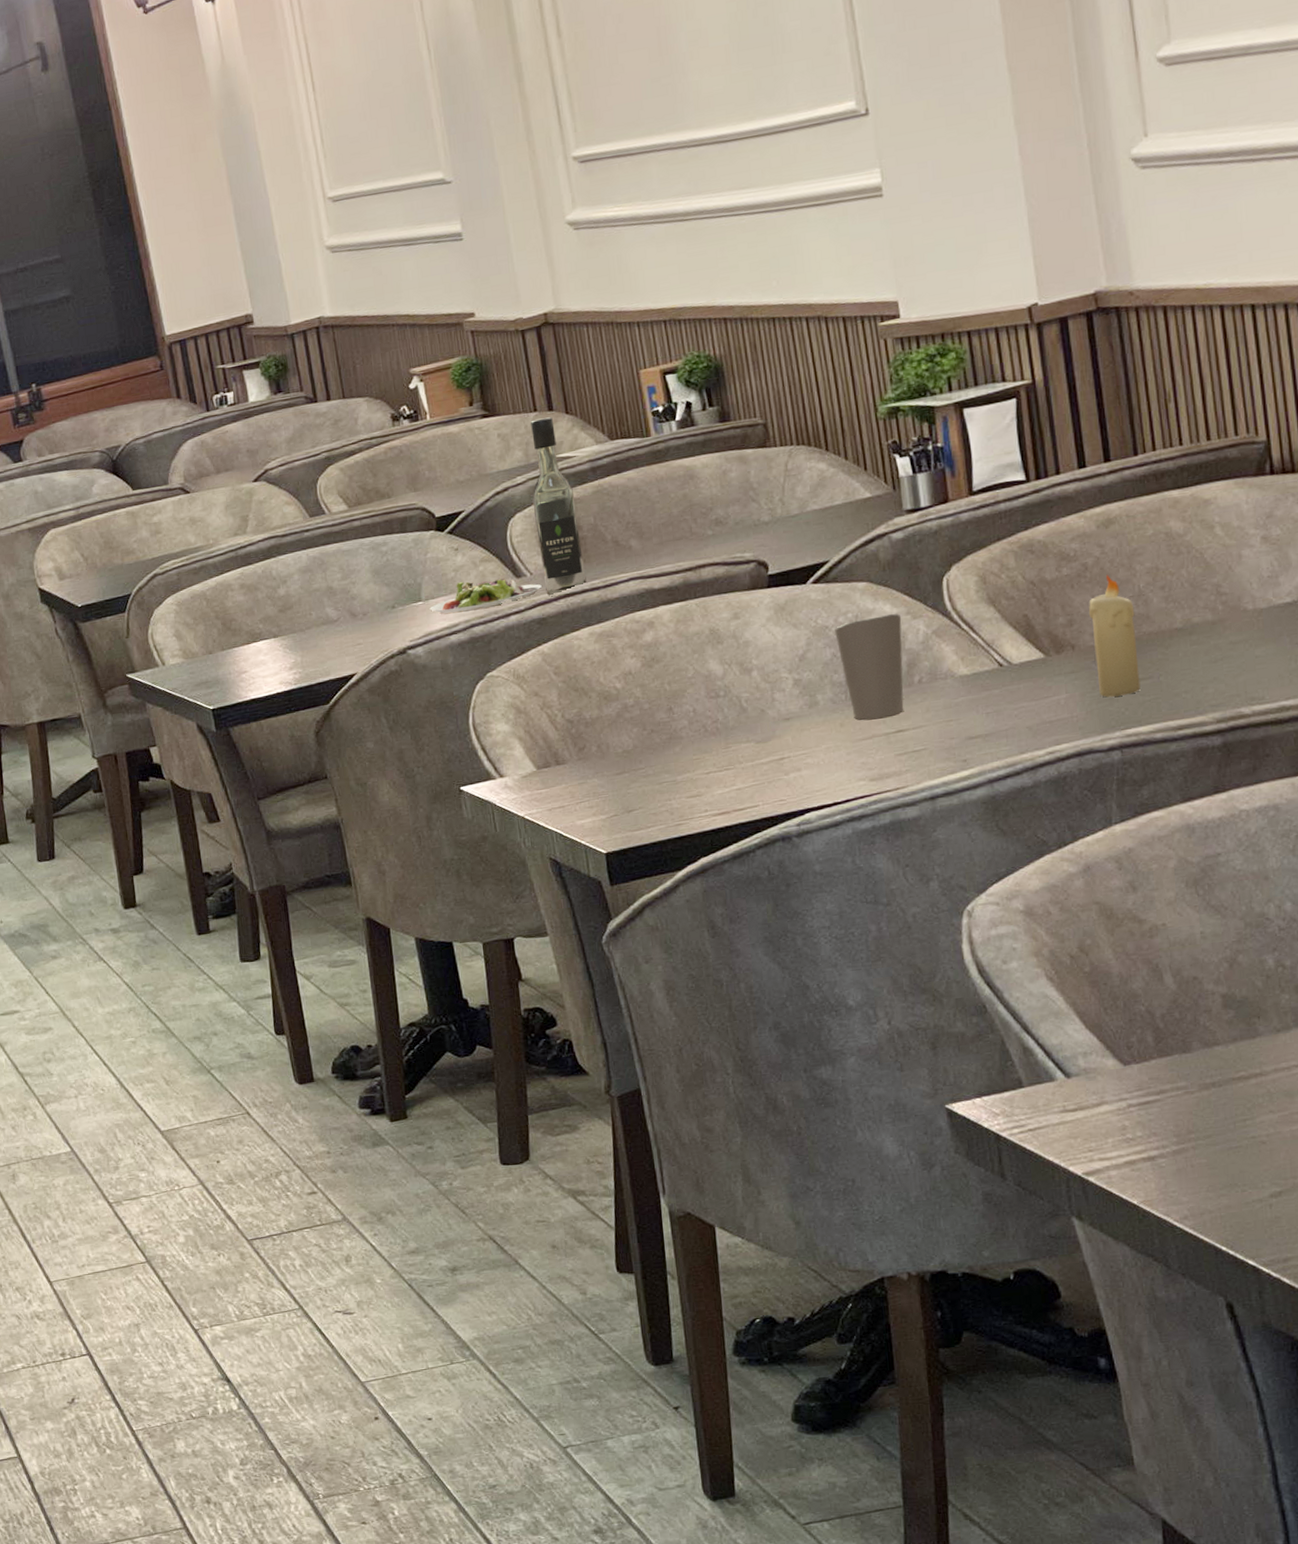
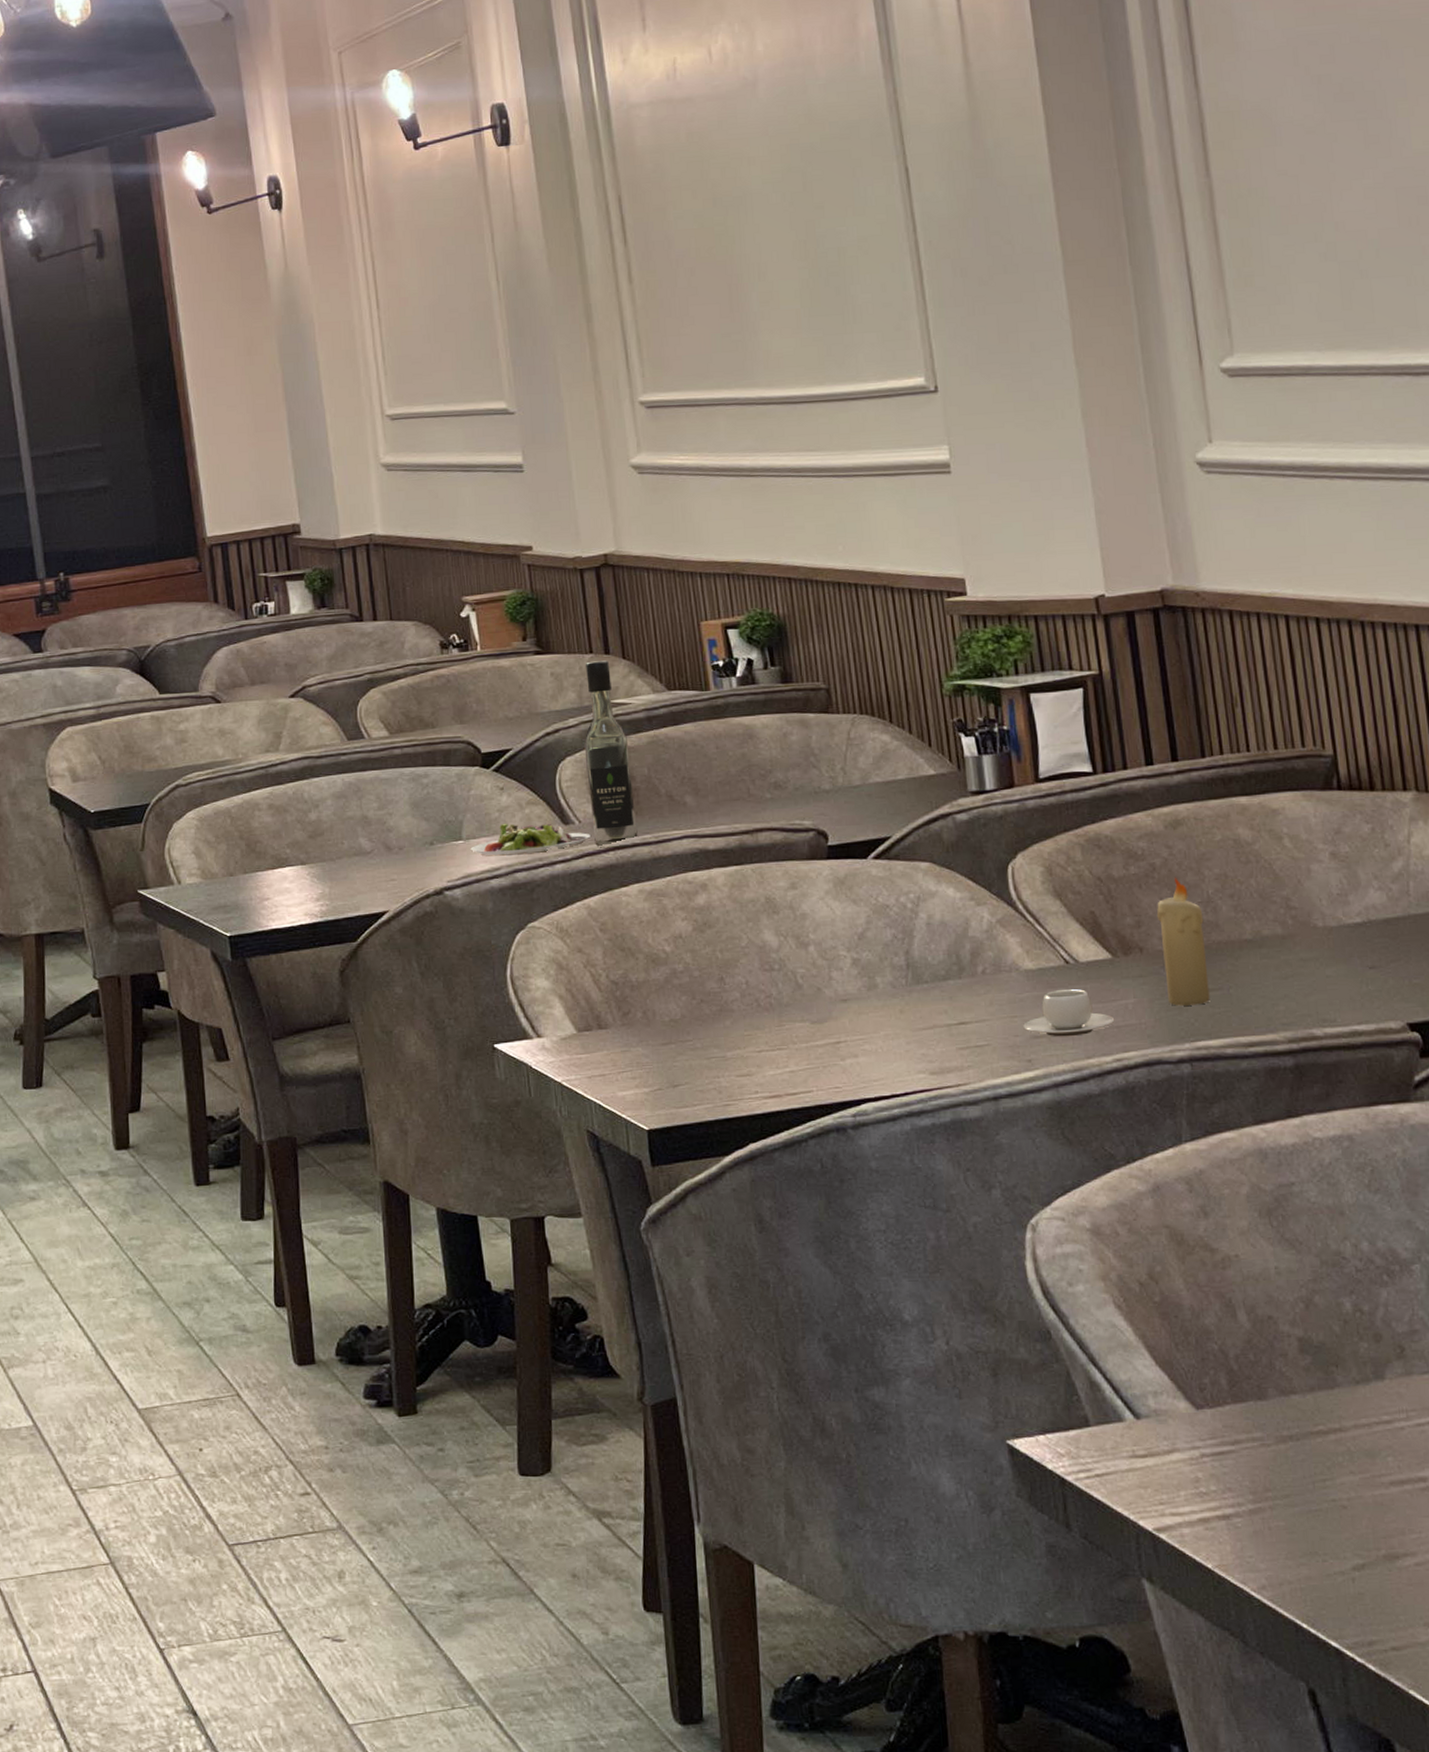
cup: present [835,613,904,721] -> none [896,897,967,1009]
teacup: none [959,689,1048,737] -> present [1023,989,1115,1037]

